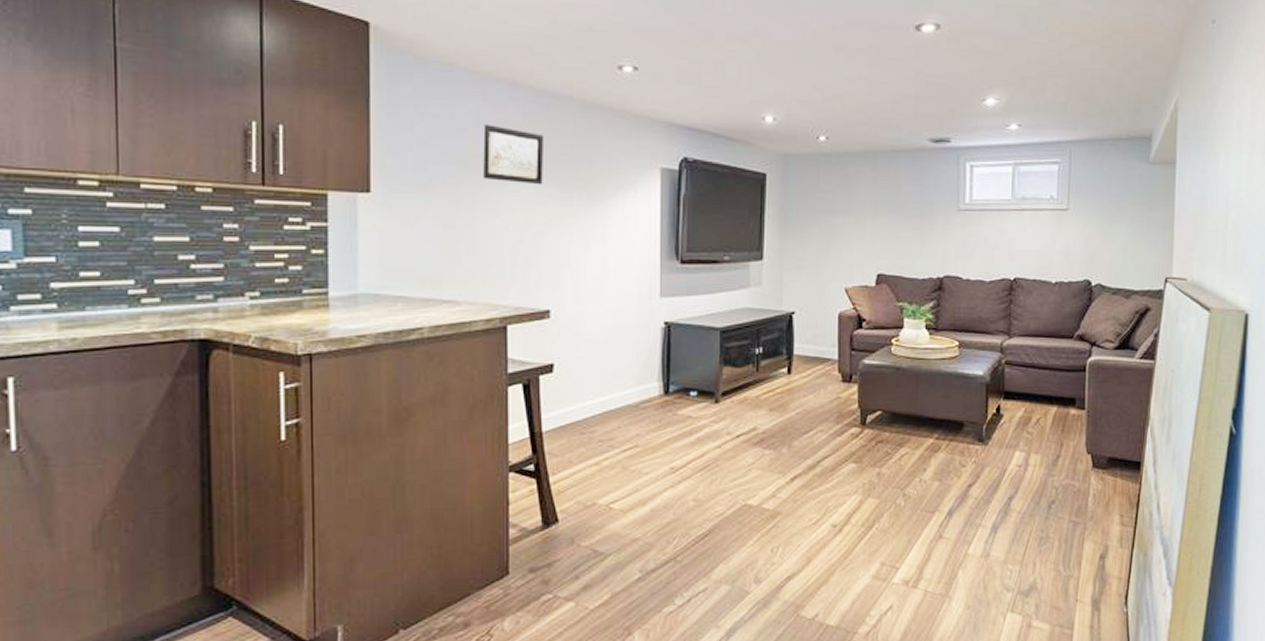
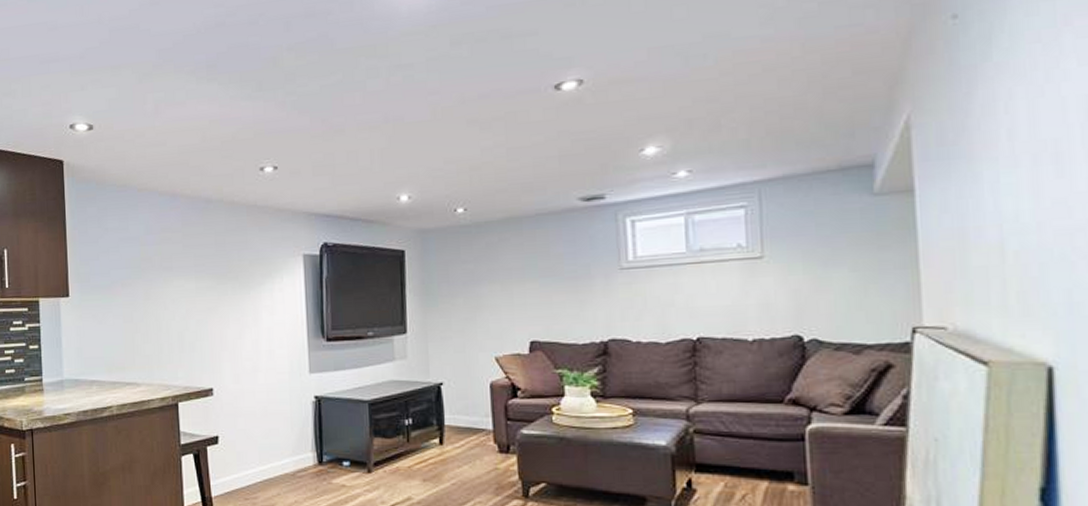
wall art: present [483,124,545,185] -> none [151,232,202,280]

